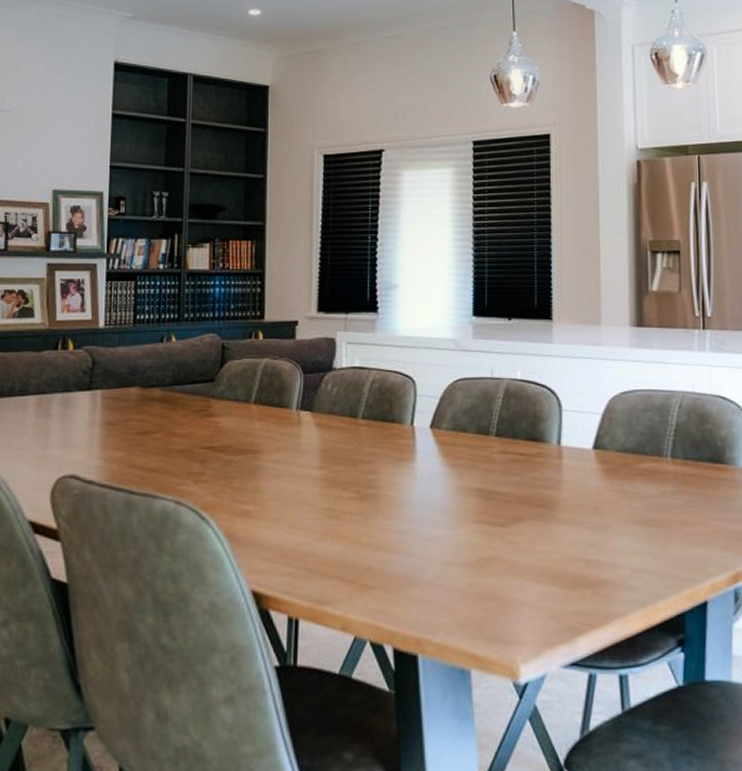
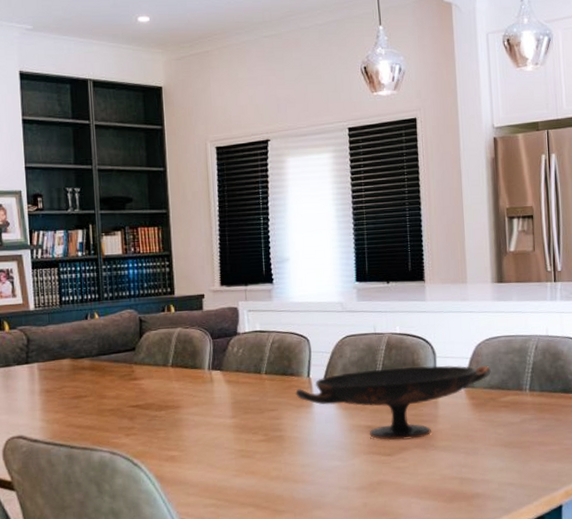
decorative bowl: none [396,420,626,508] -> present [296,365,491,441]

